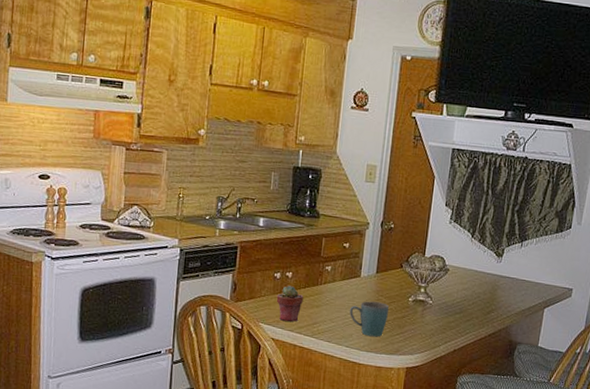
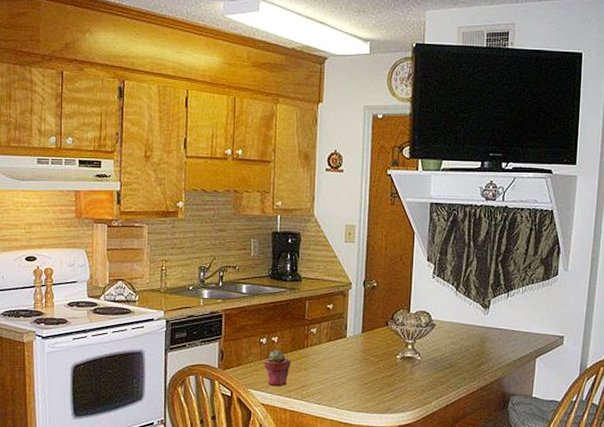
mug: present [349,301,389,337] -> none [337,361,377,397]

